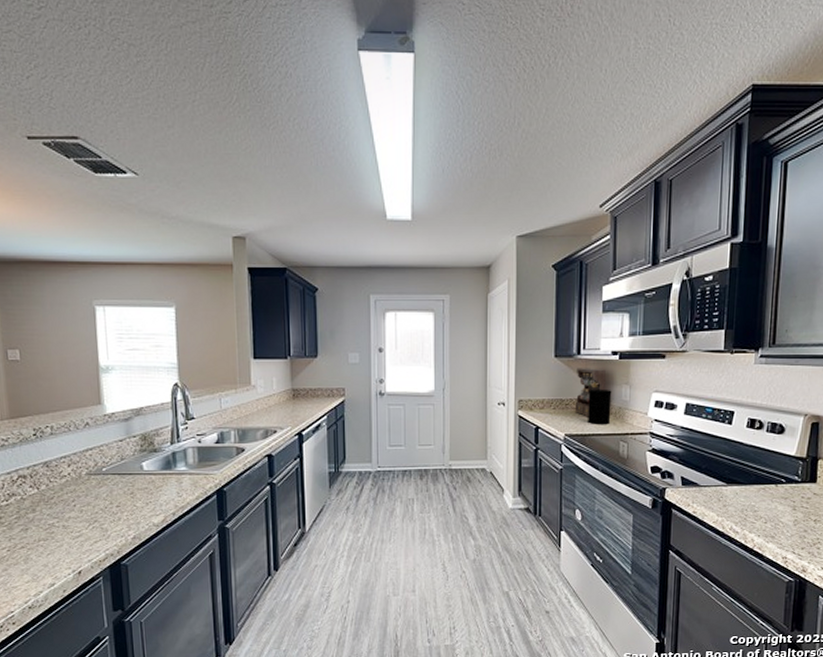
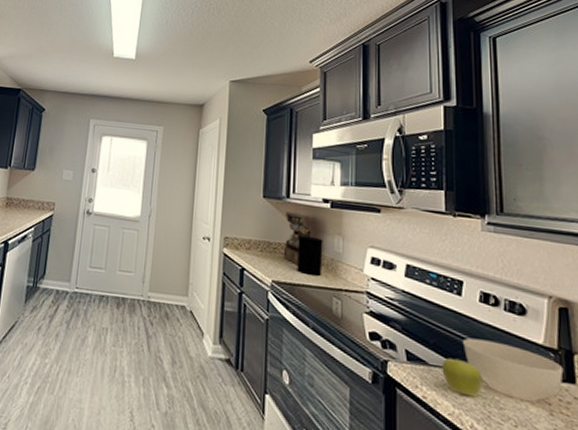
fruit: none [710,477,743,506] -> present [442,357,483,397]
bowl: none [729,459,809,503] -> present [462,338,564,403]

